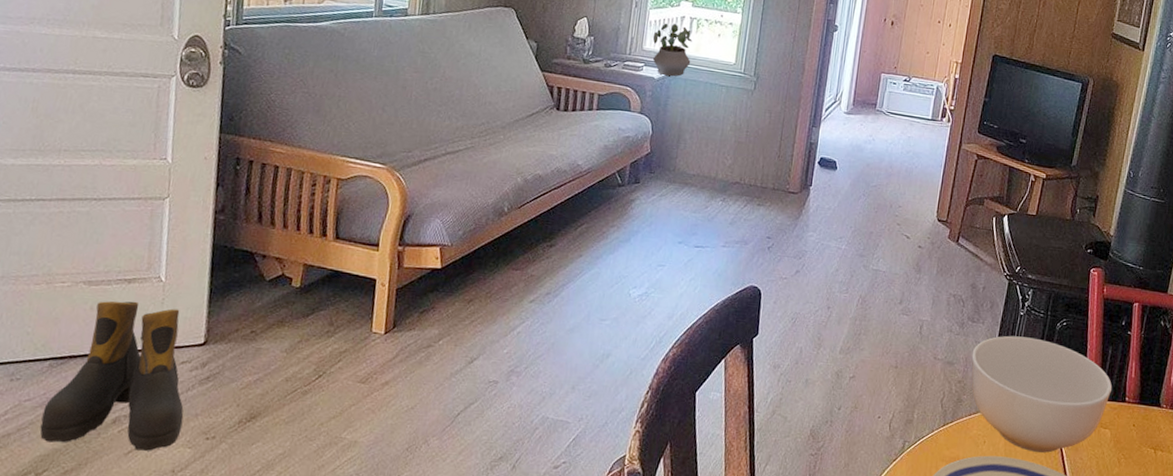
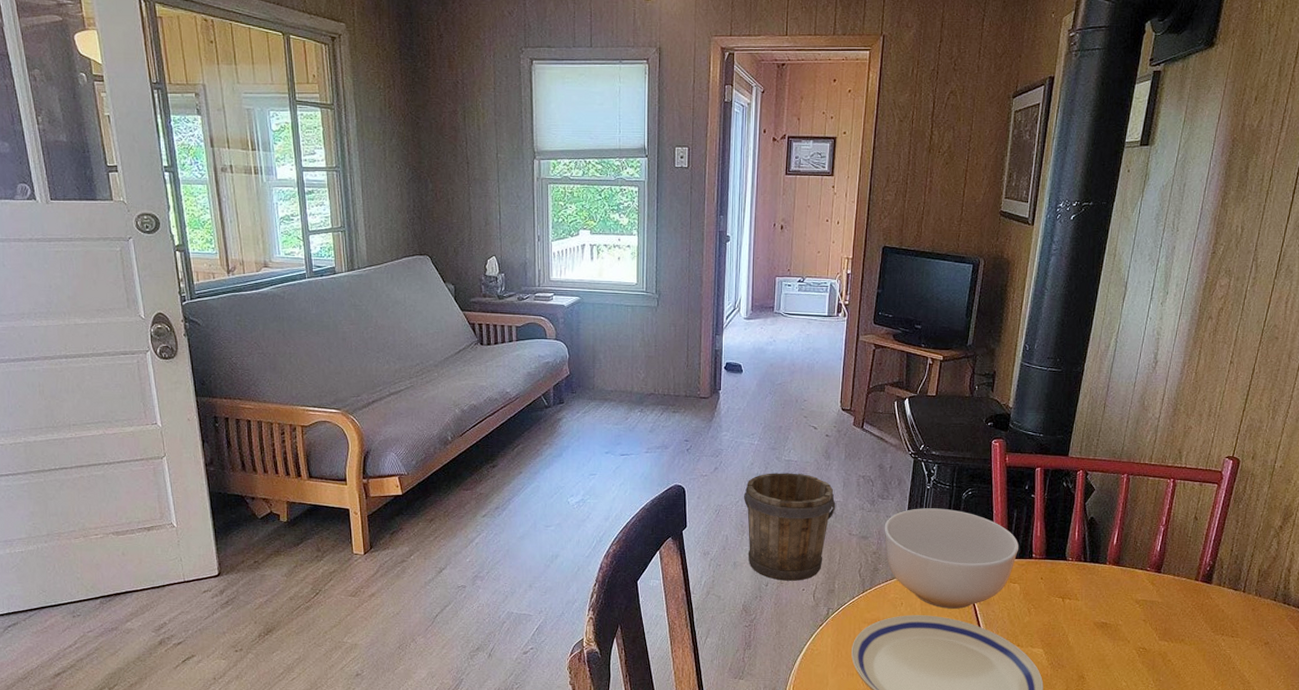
boot: present [39,301,184,451] -> none [103,545,215,664]
potted plant: present [652,23,693,77] -> none [558,252,596,303]
wooden bucket: none [822,282,923,407] -> present [744,473,836,581]

